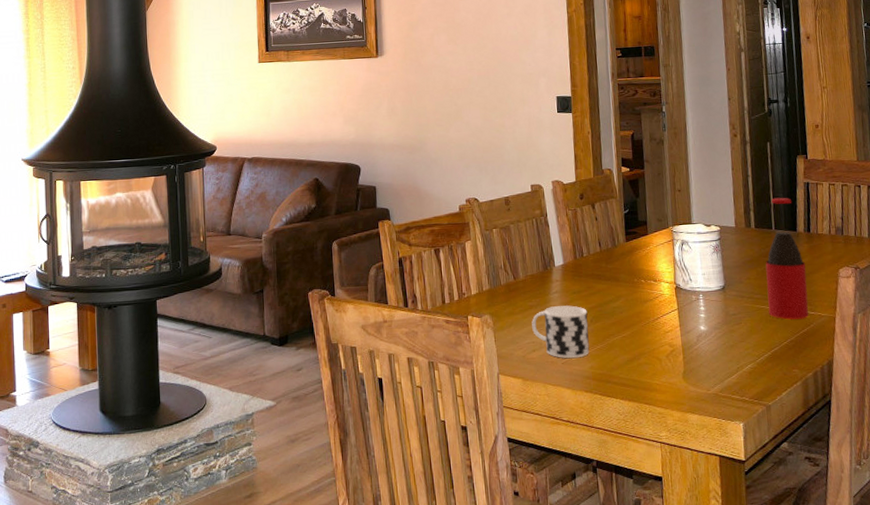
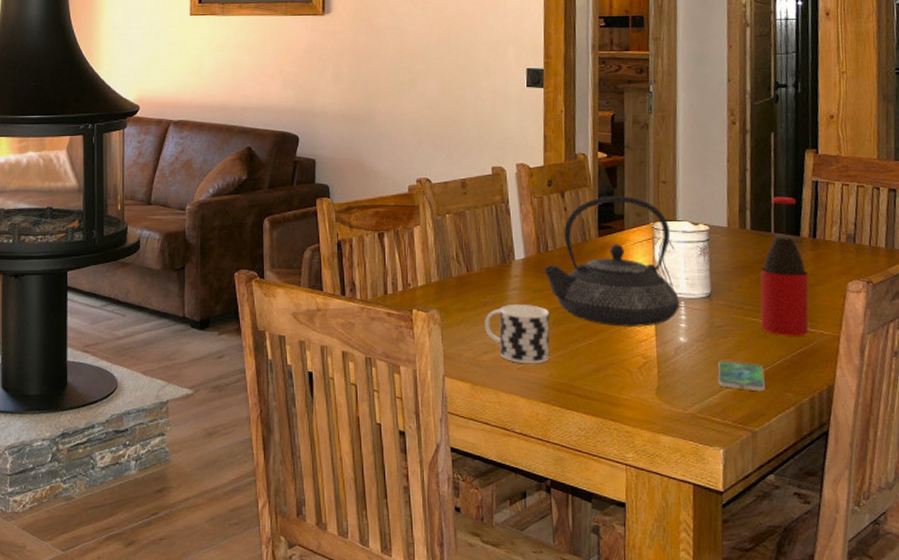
teapot: none [579,204,699,320] -> present [543,196,679,327]
smartphone: none [734,344,775,370] -> present [718,360,765,392]

